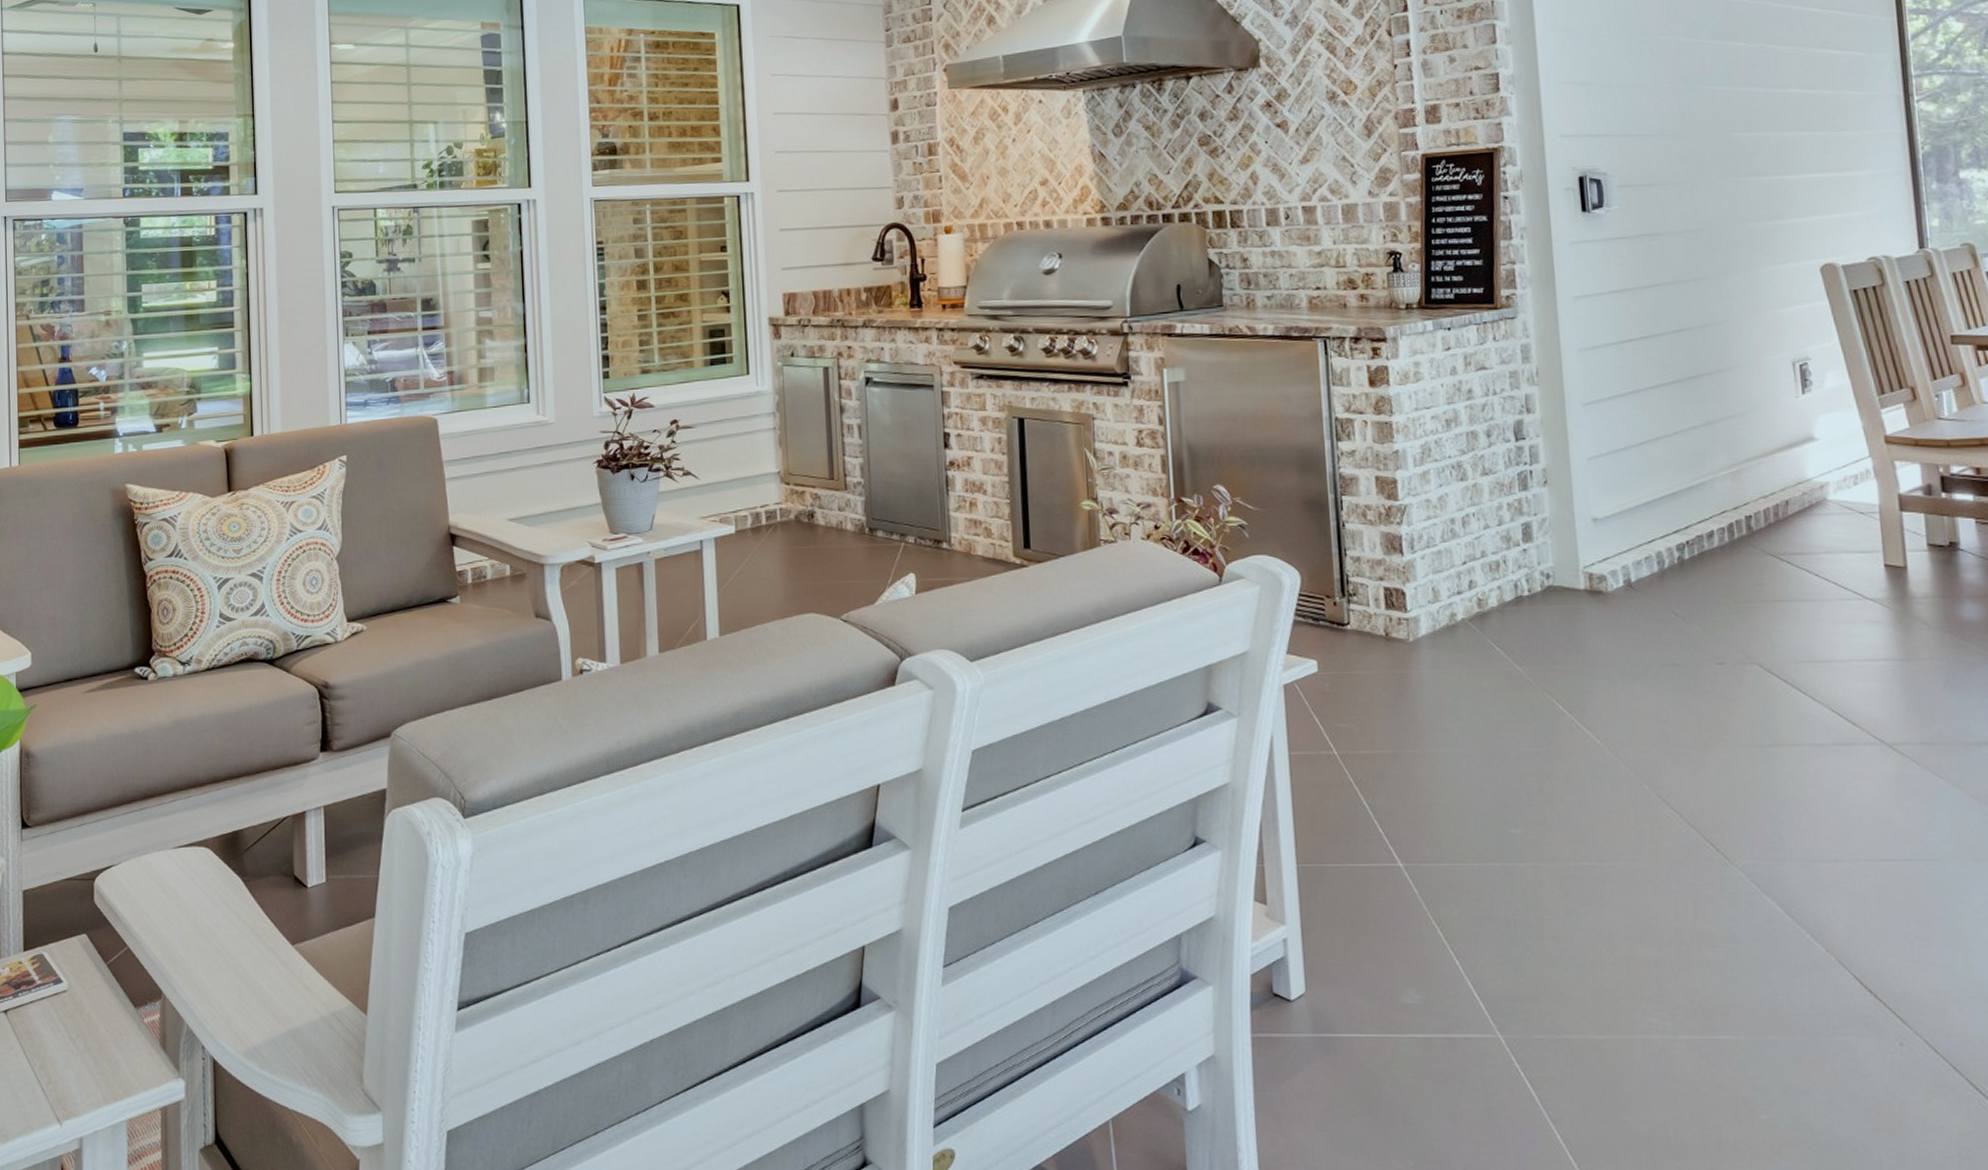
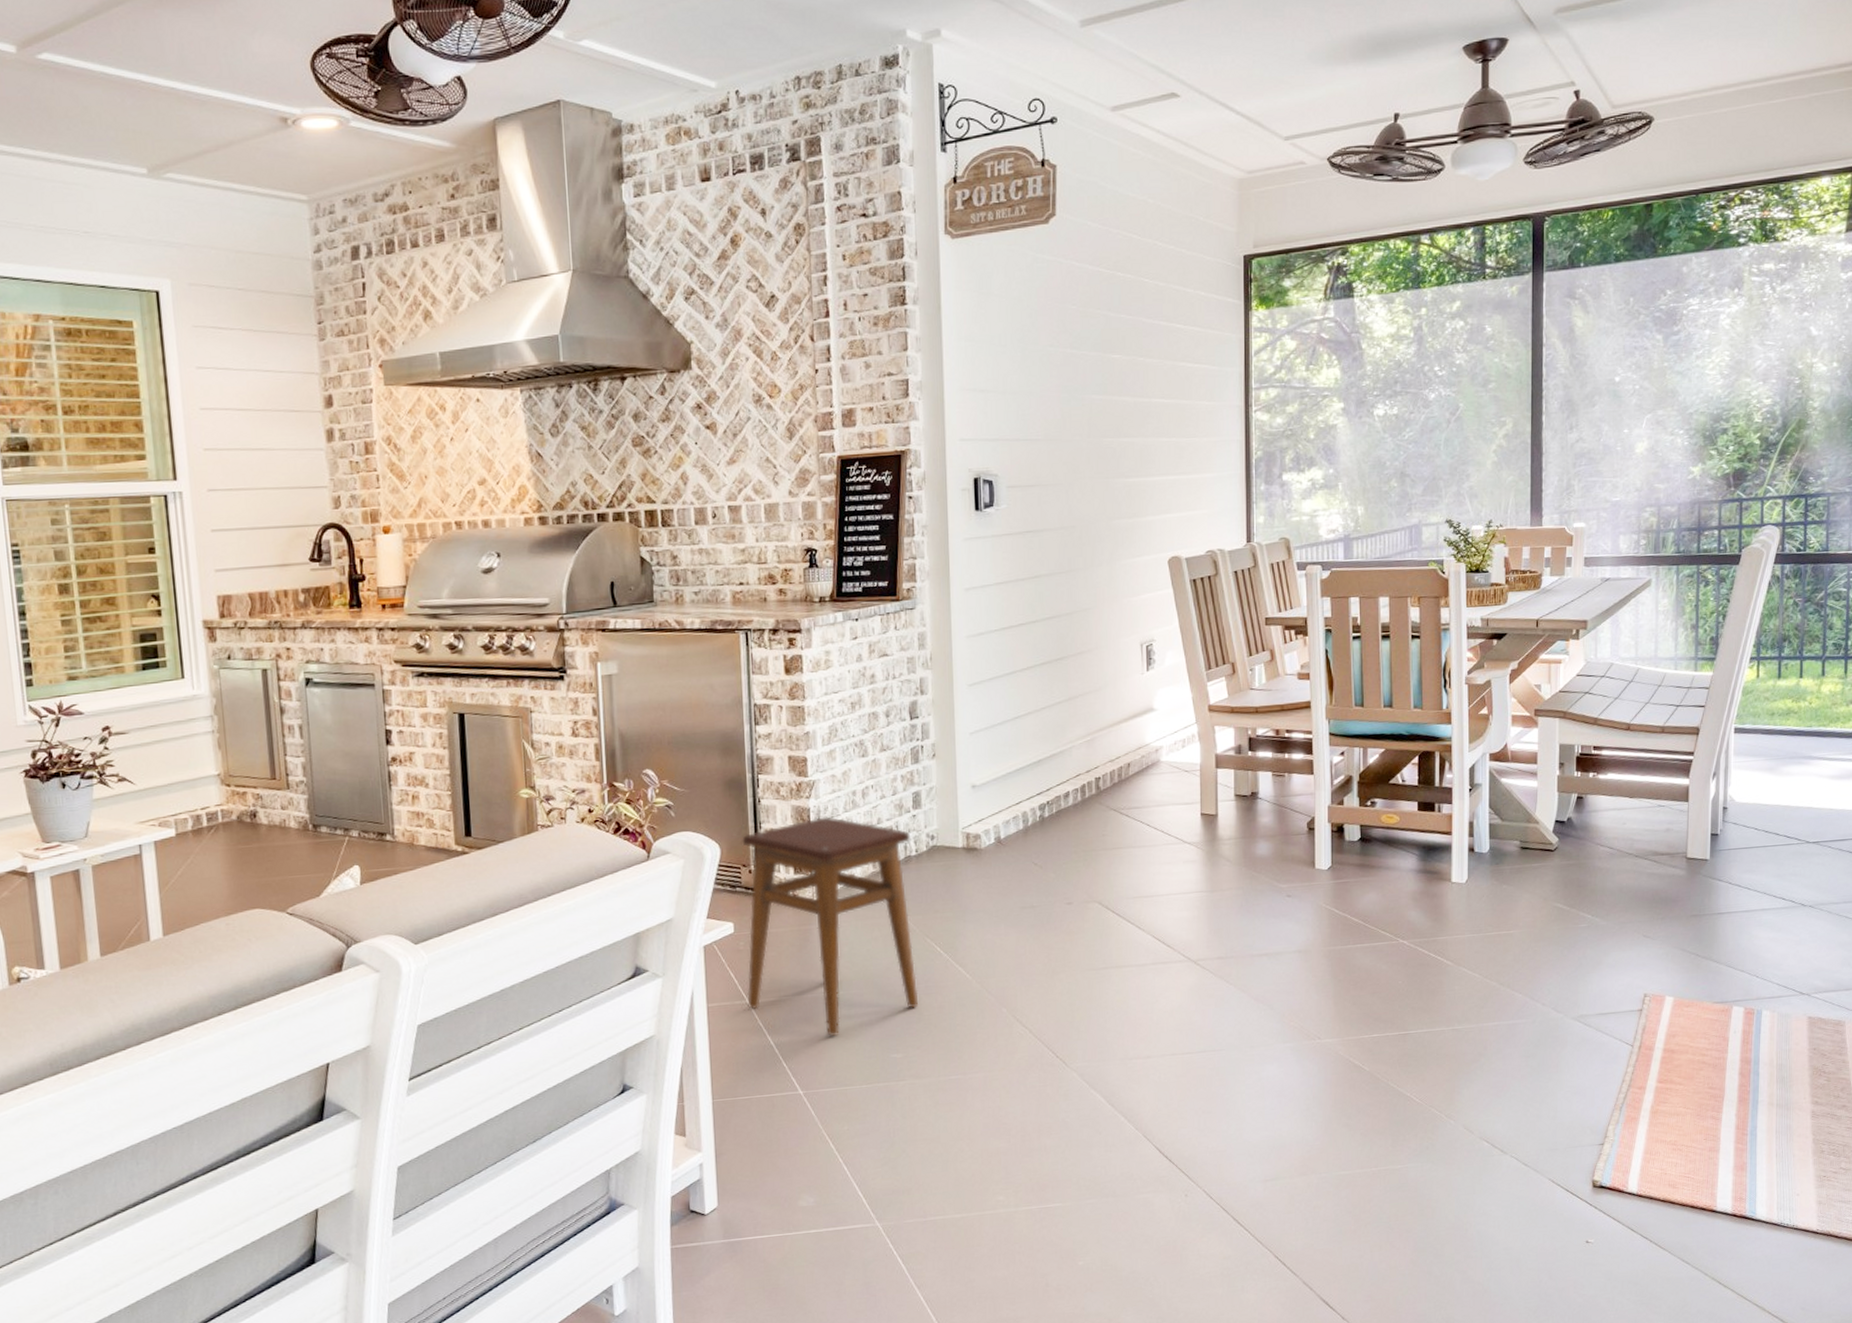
stool: none [1325,545,1540,802] -> present [742,815,919,1037]

